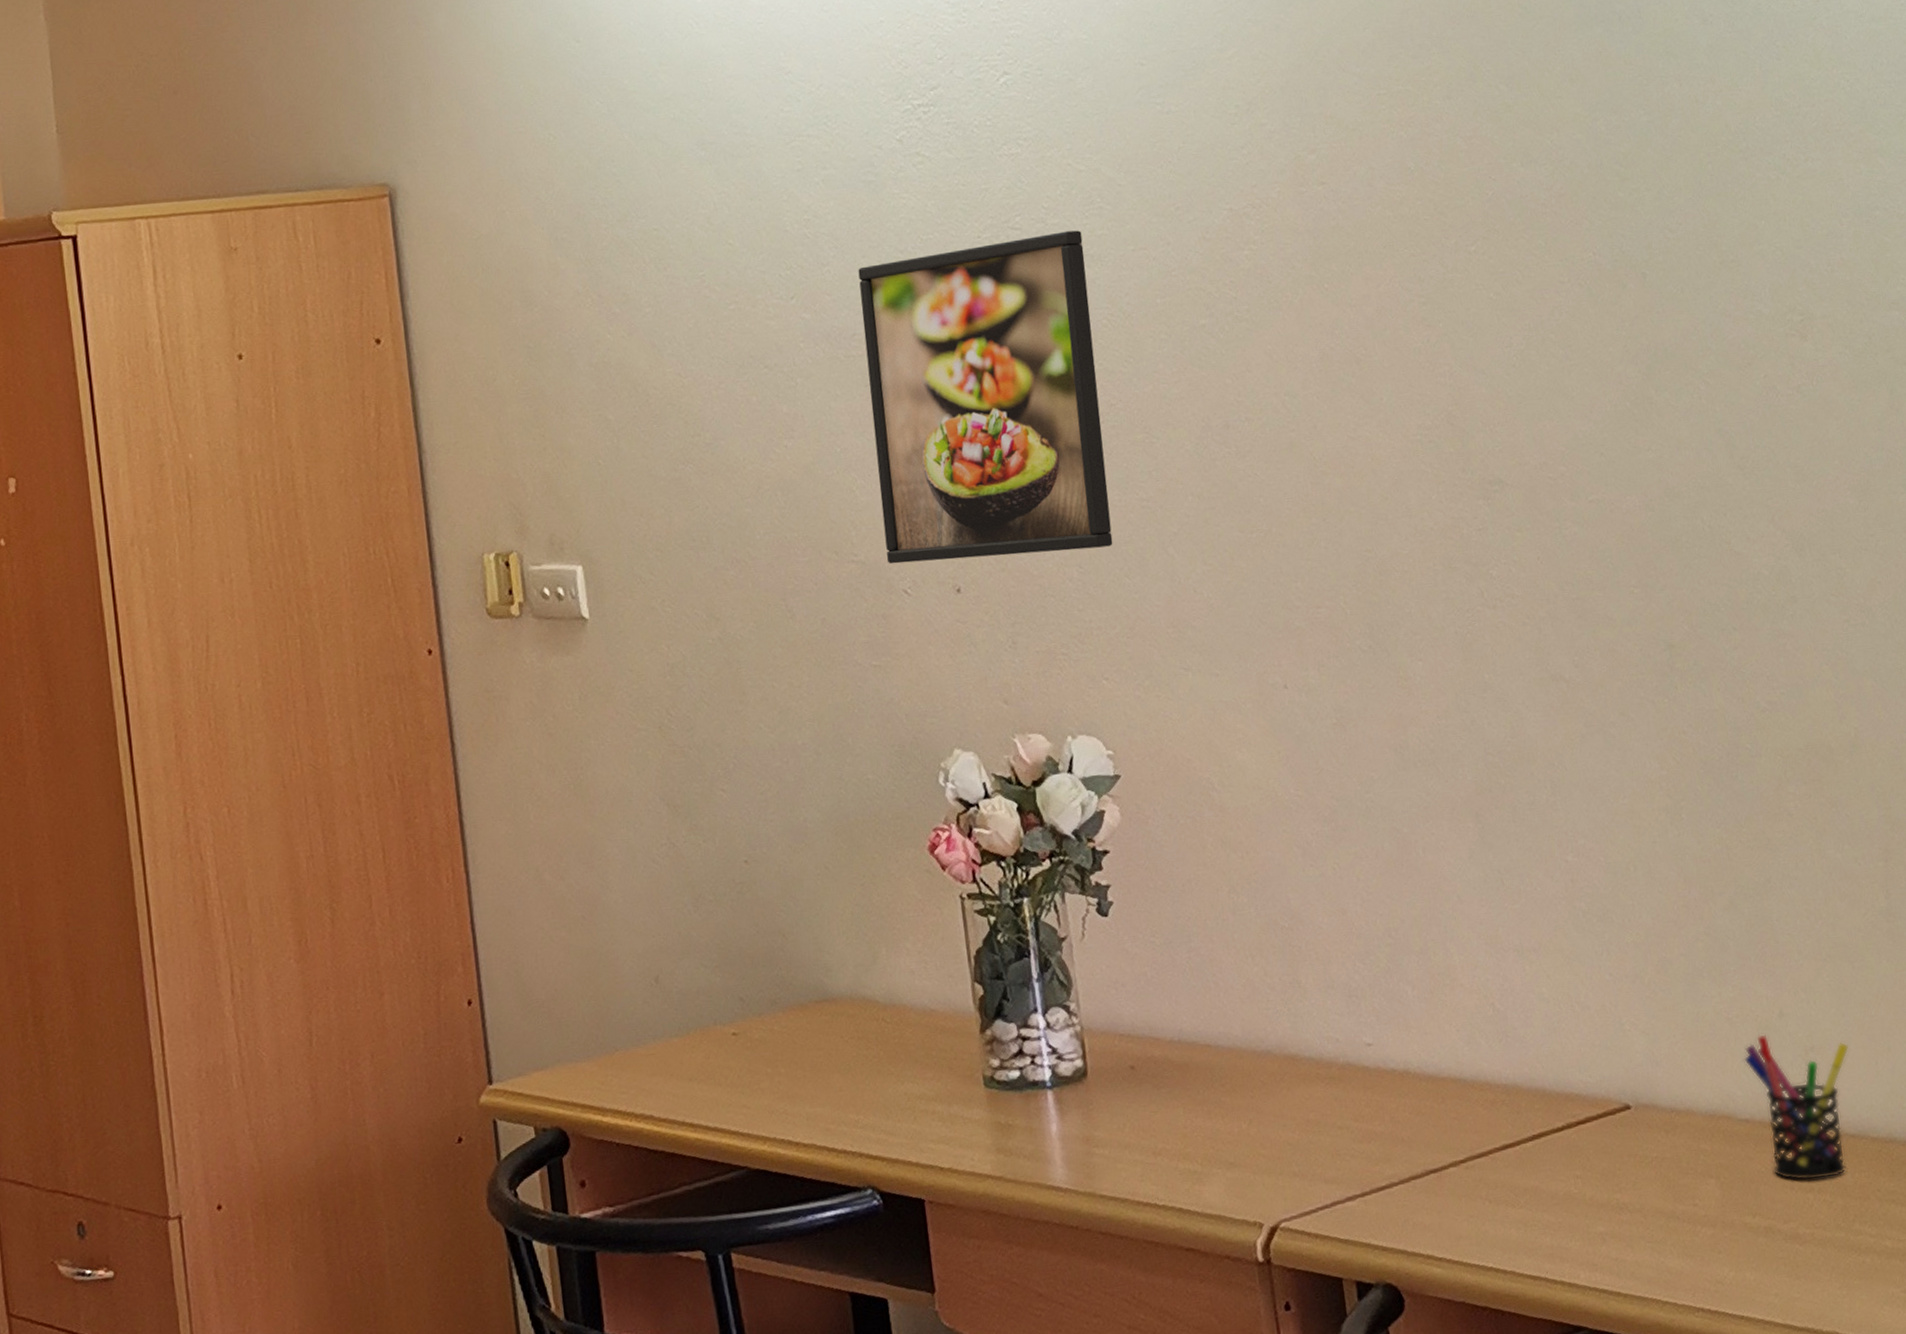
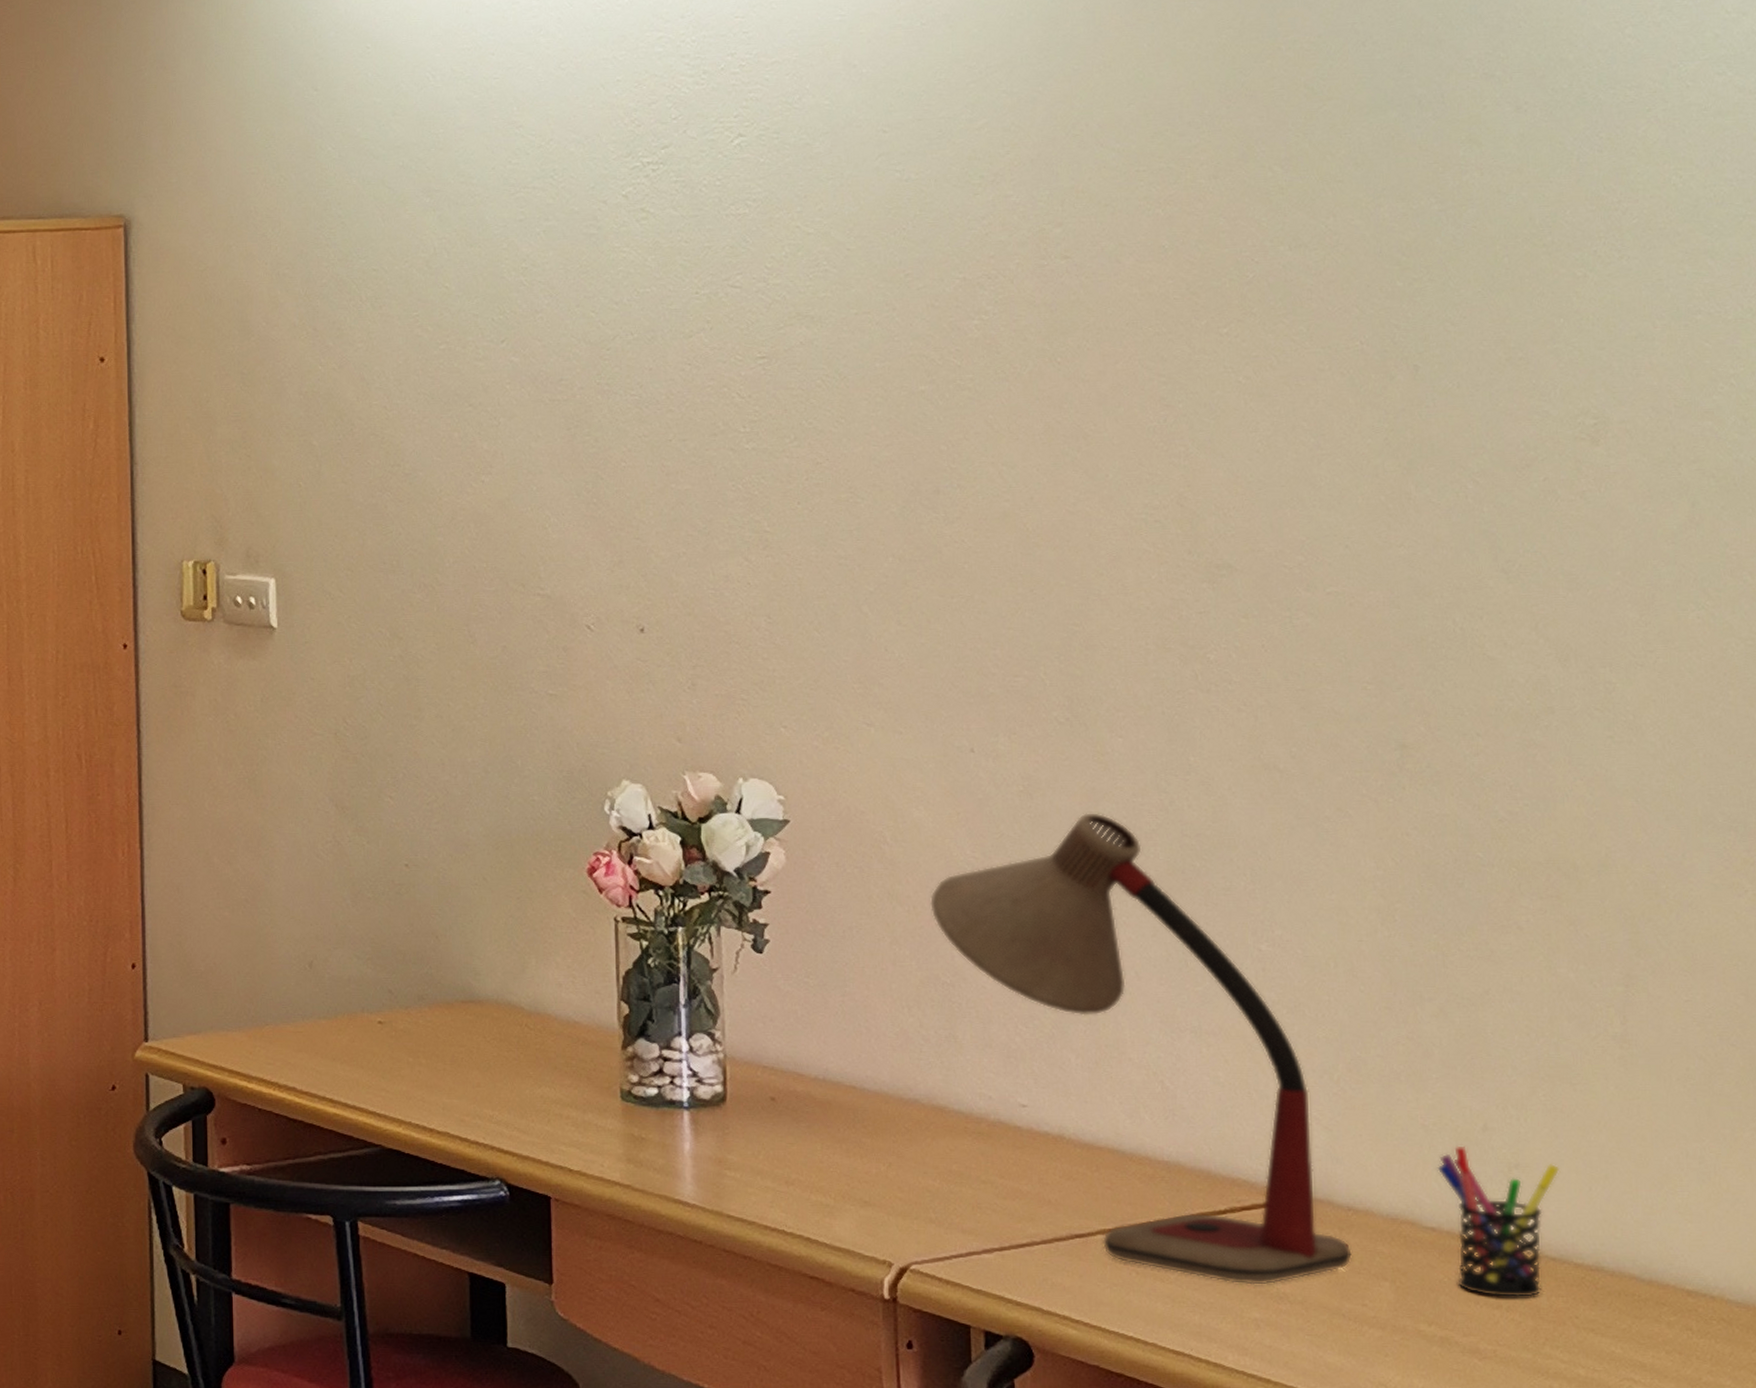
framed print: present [858,230,1113,564] -> none [570,291,806,601]
desk lamp: none [1260,738,1680,1201] -> present [929,811,1353,1285]

